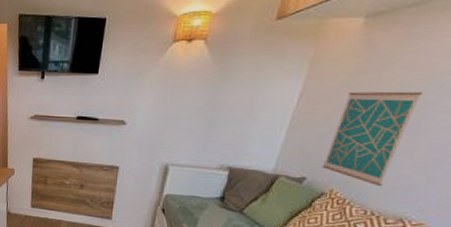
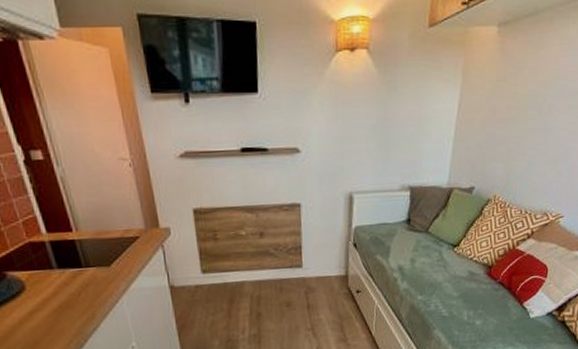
wall art: present [321,91,423,187] -> none [485,96,545,187]

